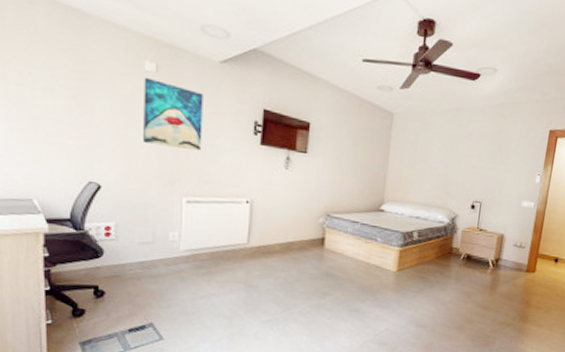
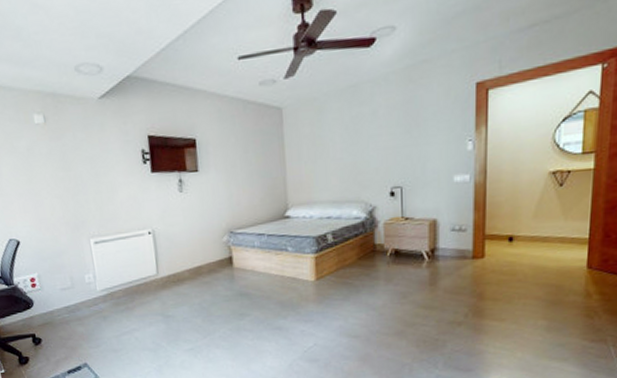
wall art: present [143,77,203,151] -> none [35,130,98,194]

